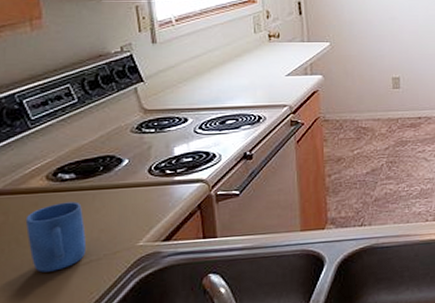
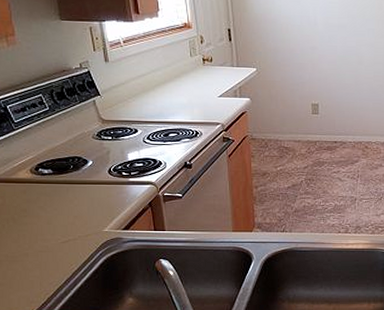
mug: present [25,201,87,273] -> none [18,192,65,246]

